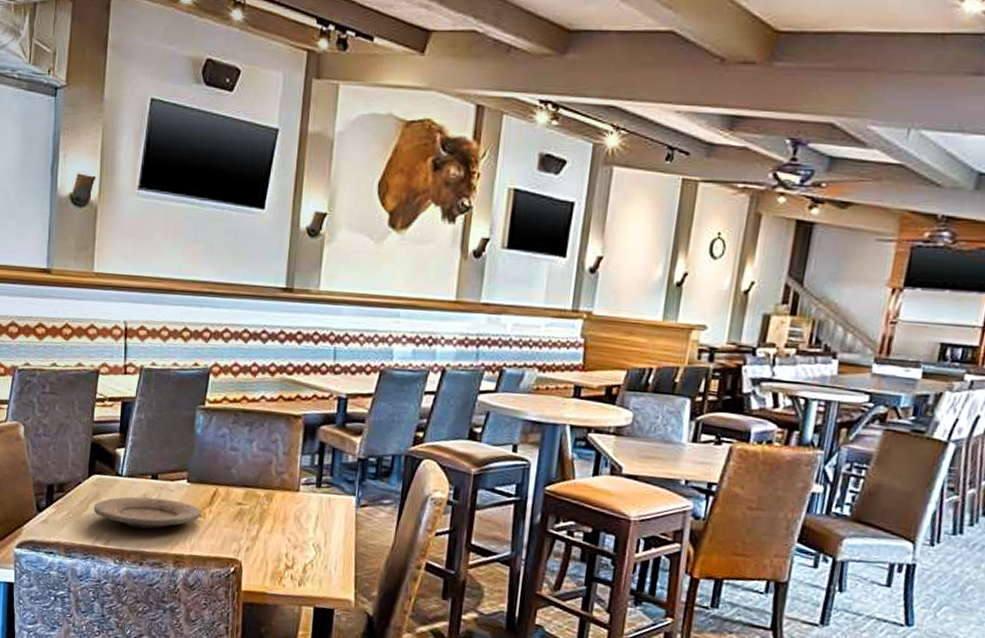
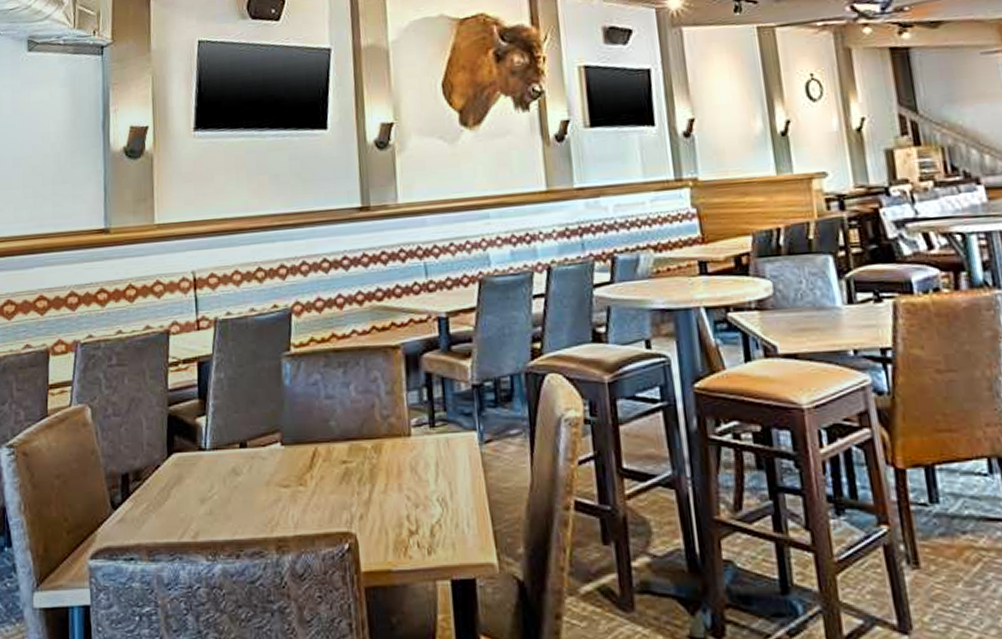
plate: present [93,496,202,529] -> none [176,469,302,511]

